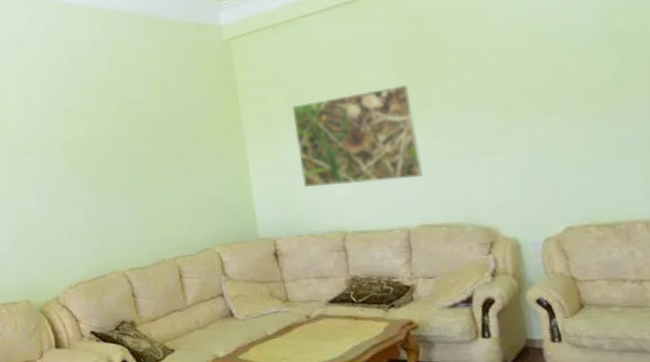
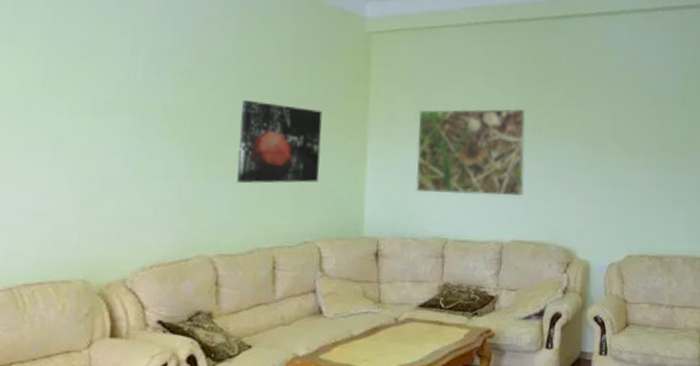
wall art: none [124,123,207,202] -> present [236,99,323,184]

